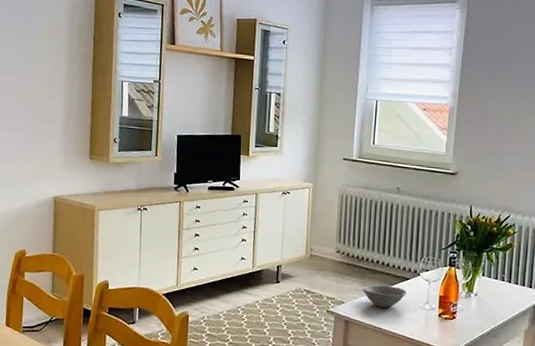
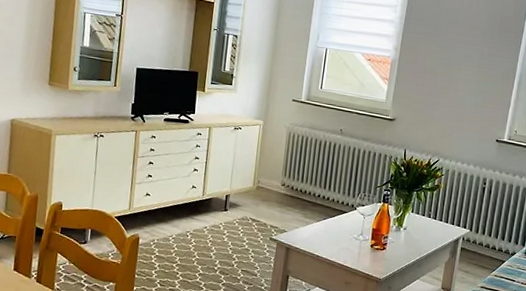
bowl: present [362,285,407,308] -> none [303,216,344,238]

